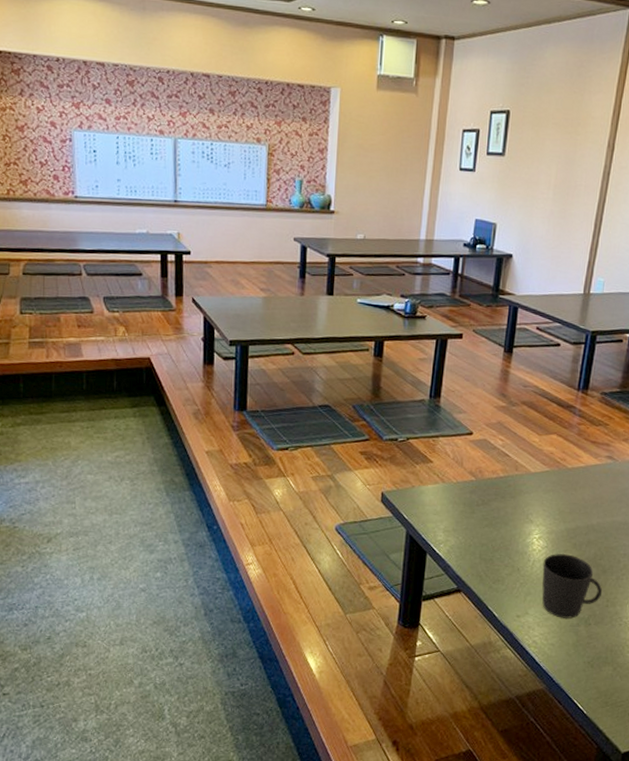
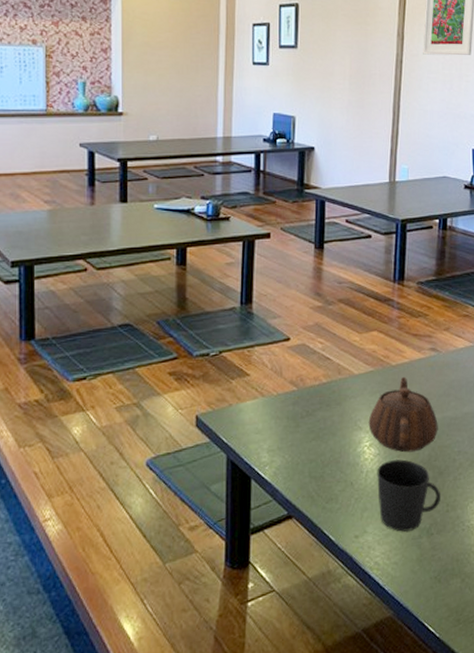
teapot: none [539,479,607,549] -> present [368,376,438,453]

